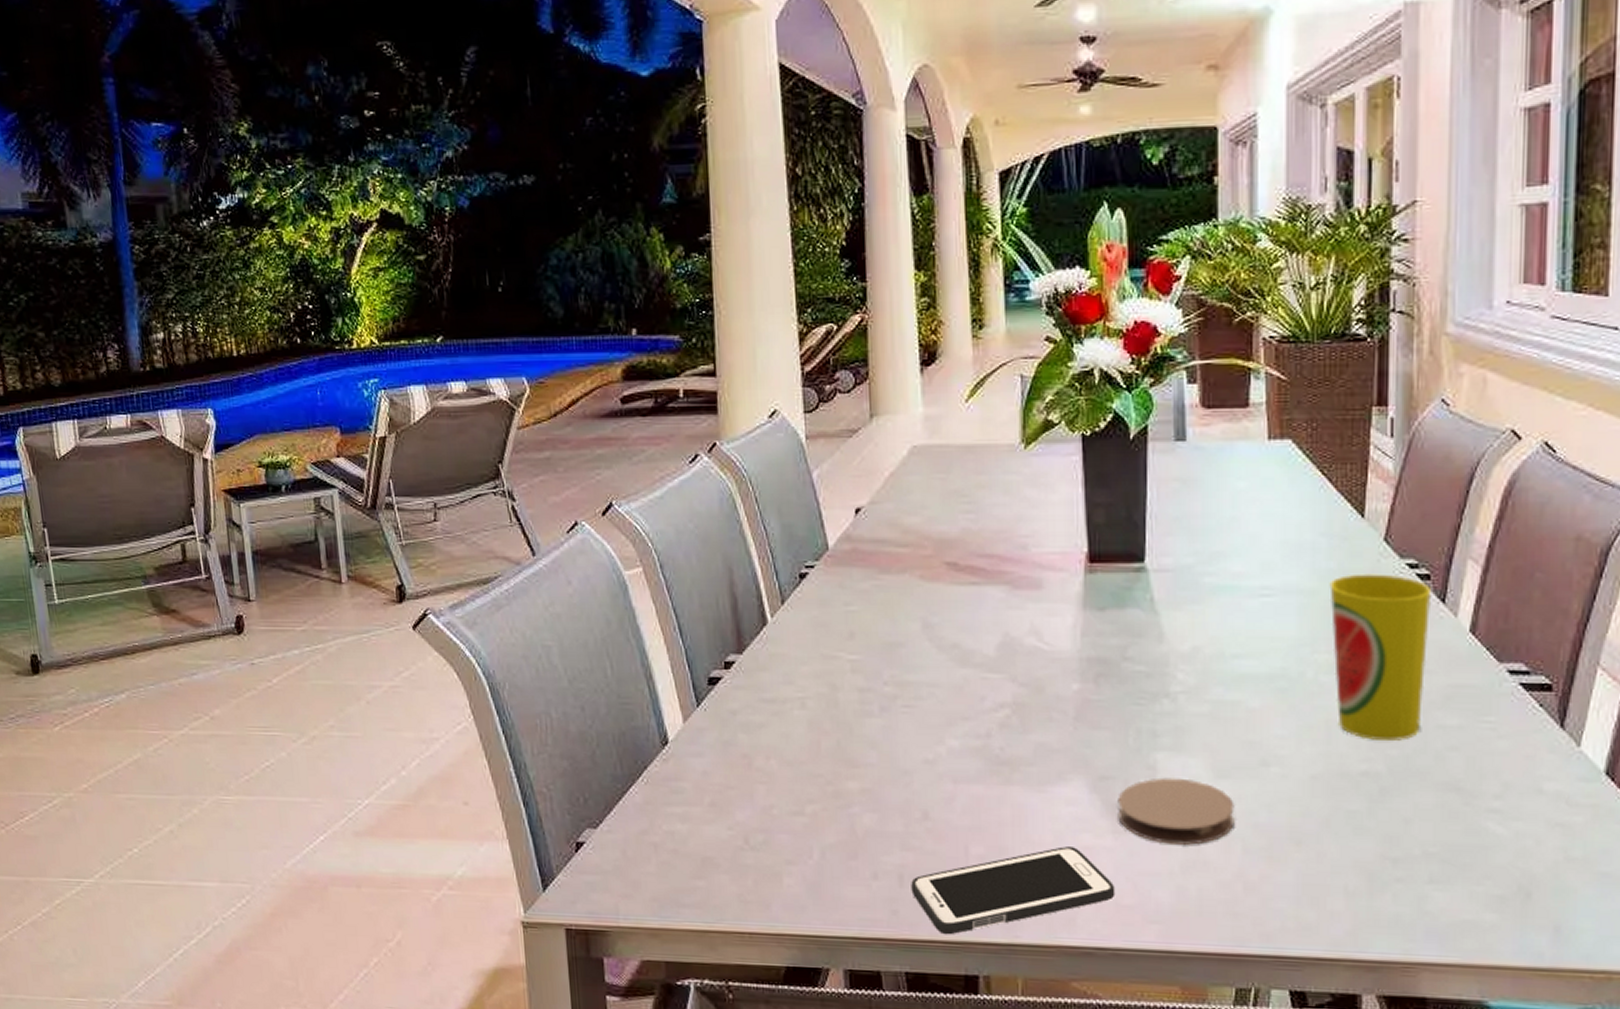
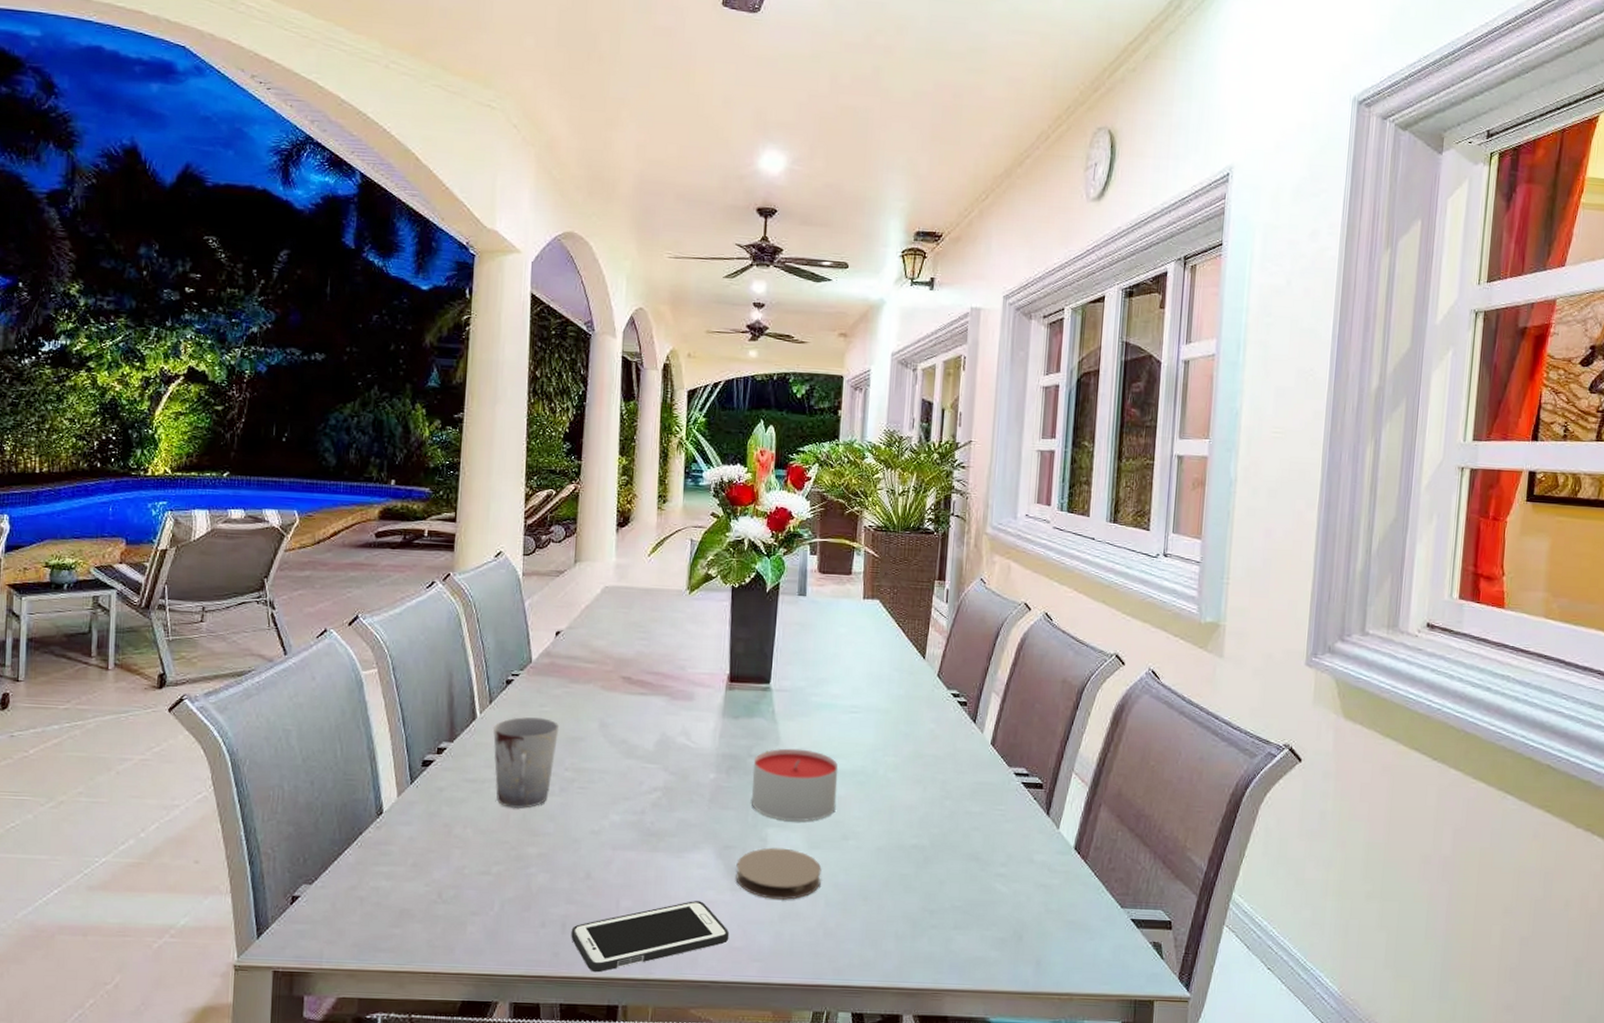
cup: none [790,620,872,735] -> present [493,717,560,809]
candle: none [1130,647,1249,743] -> present [751,748,839,821]
cup: present [1329,573,1432,741] -> none [898,699,968,822]

